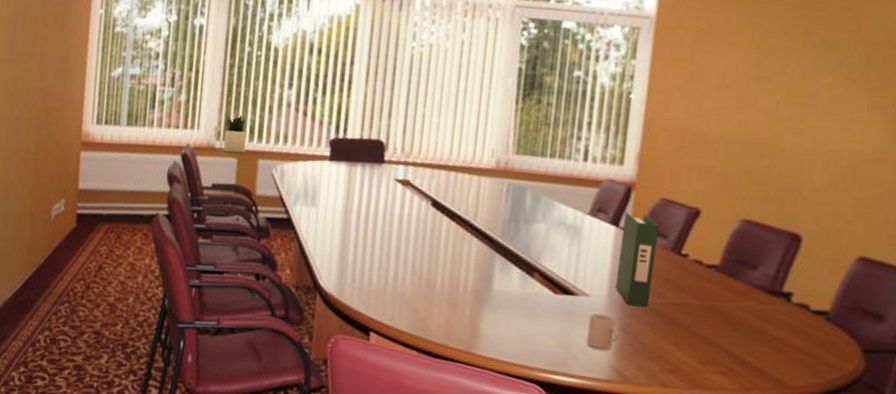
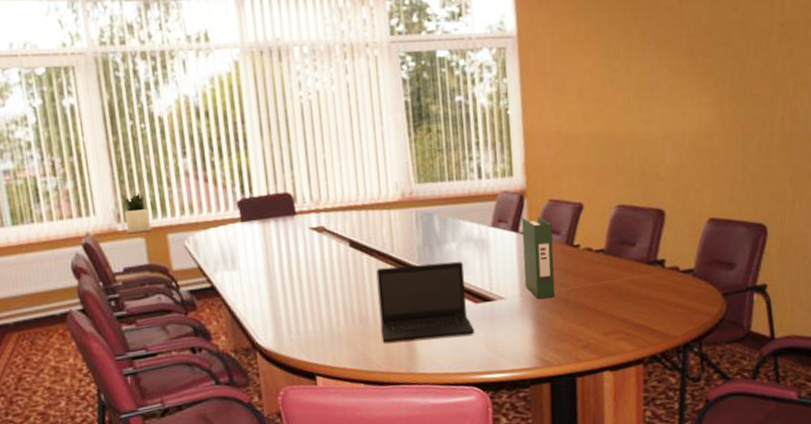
laptop: none [446,234,550,327] -> present [376,261,474,343]
cup: present [585,313,619,350] -> none [508,311,536,344]

